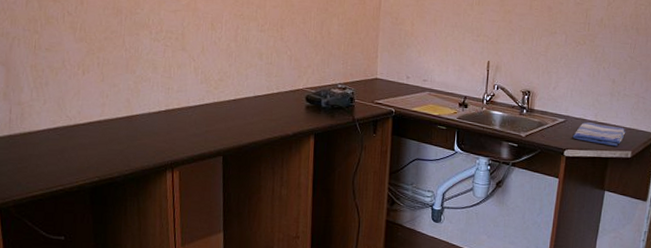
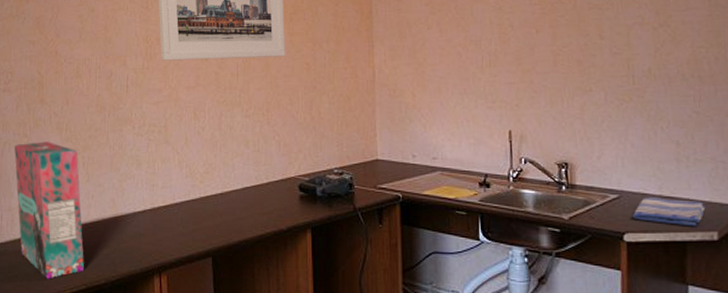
cereal box: none [24,39,98,171] -> present [14,142,84,279]

